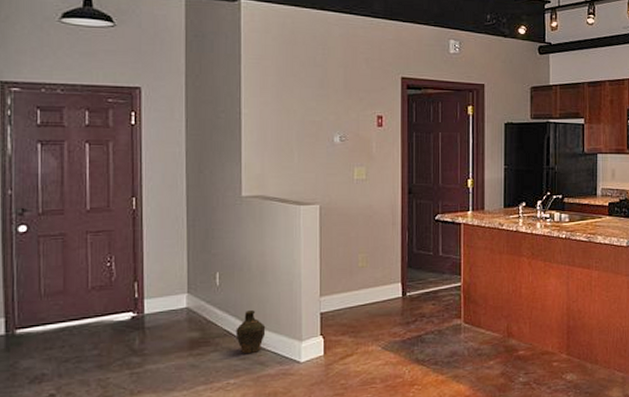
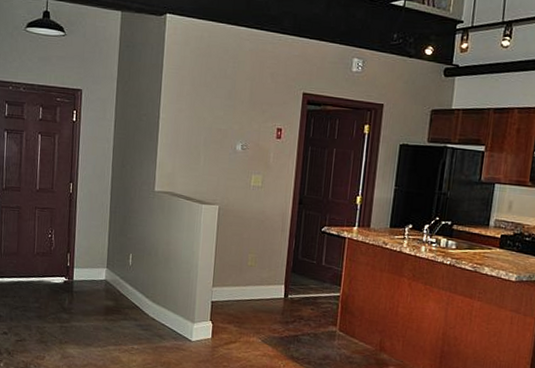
ceramic jug: present [235,310,266,353] -> none [141,290,166,326]

